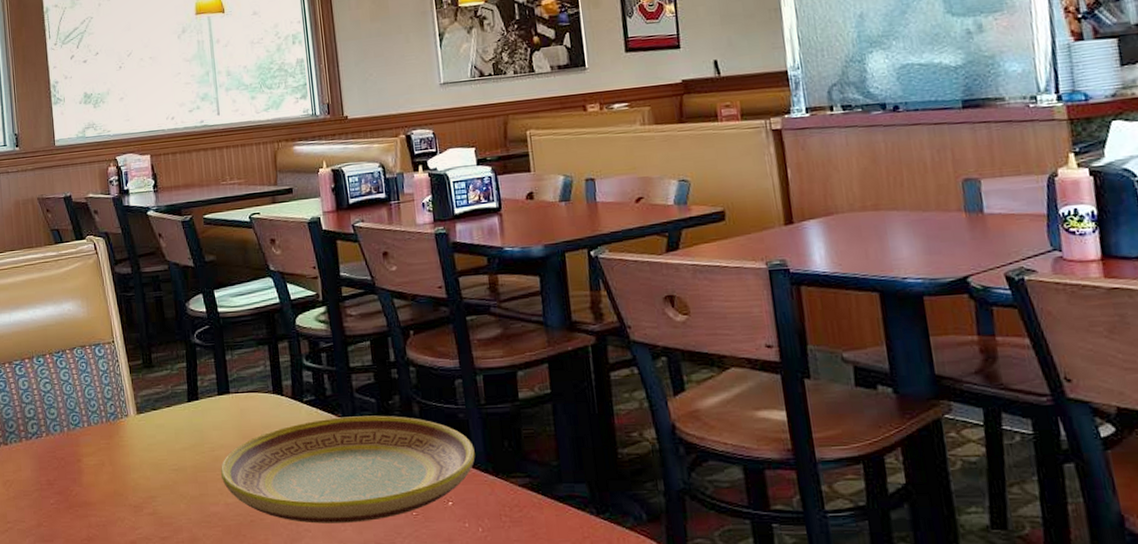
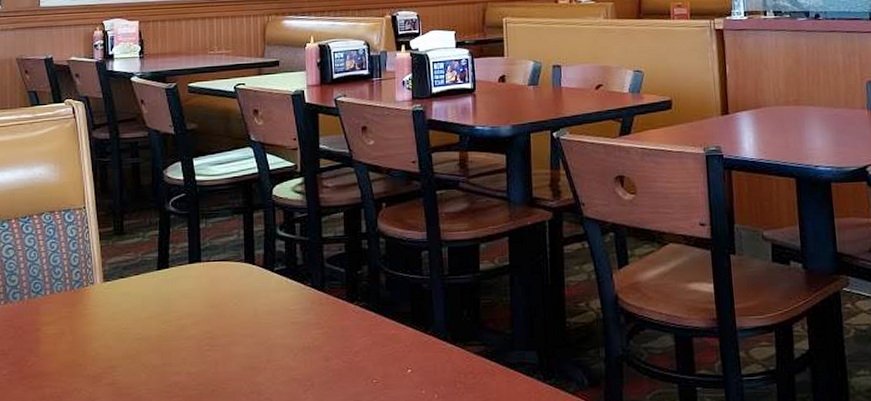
plate: present [221,415,475,524] -> none [186,285,436,392]

